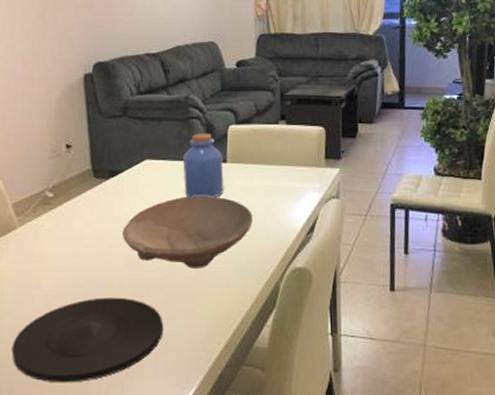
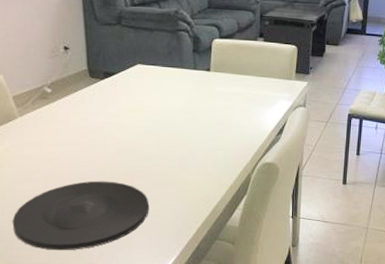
bowl: present [123,196,253,269] -> none [115,98,231,160]
jar: present [184,134,224,198] -> none [171,44,207,100]

